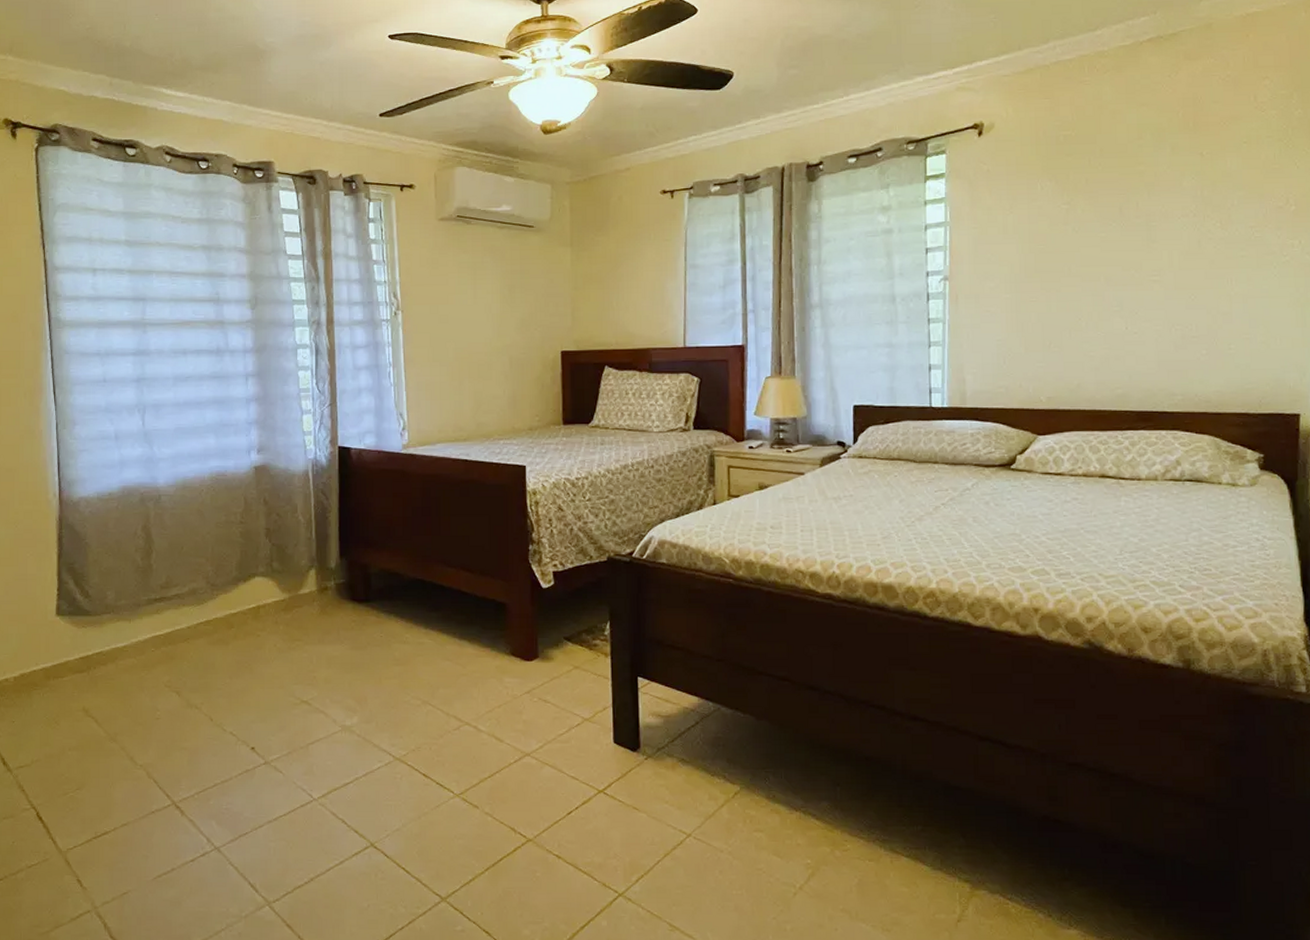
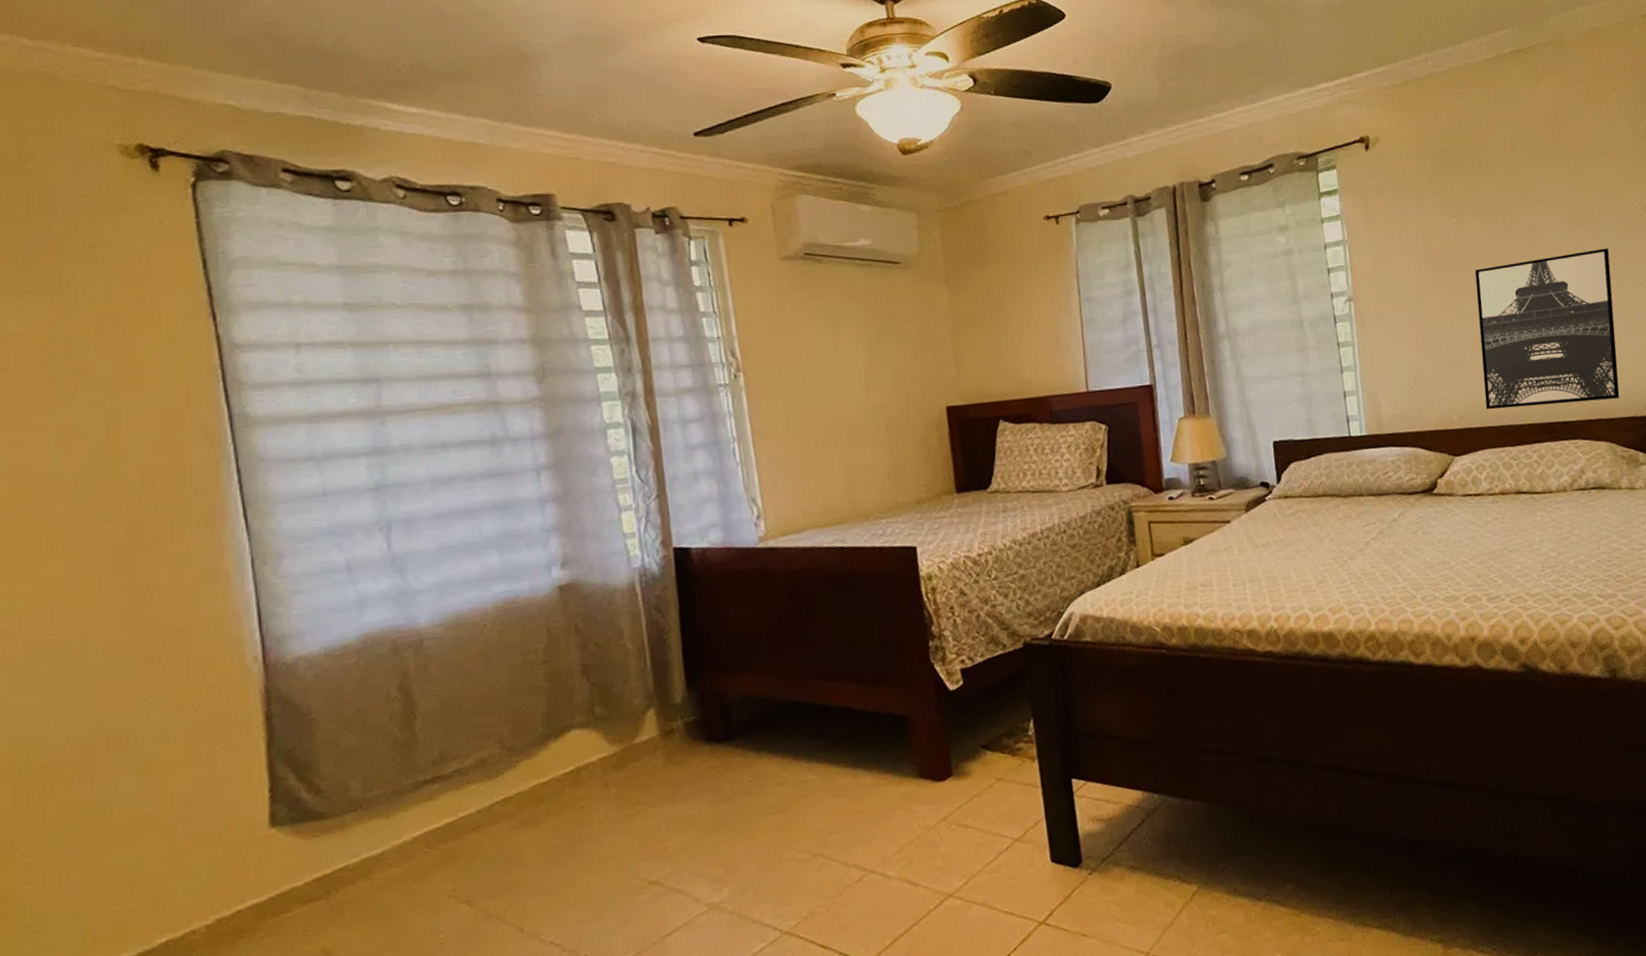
wall art: none [1077,240,1239,394] -> present [1474,248,1620,410]

